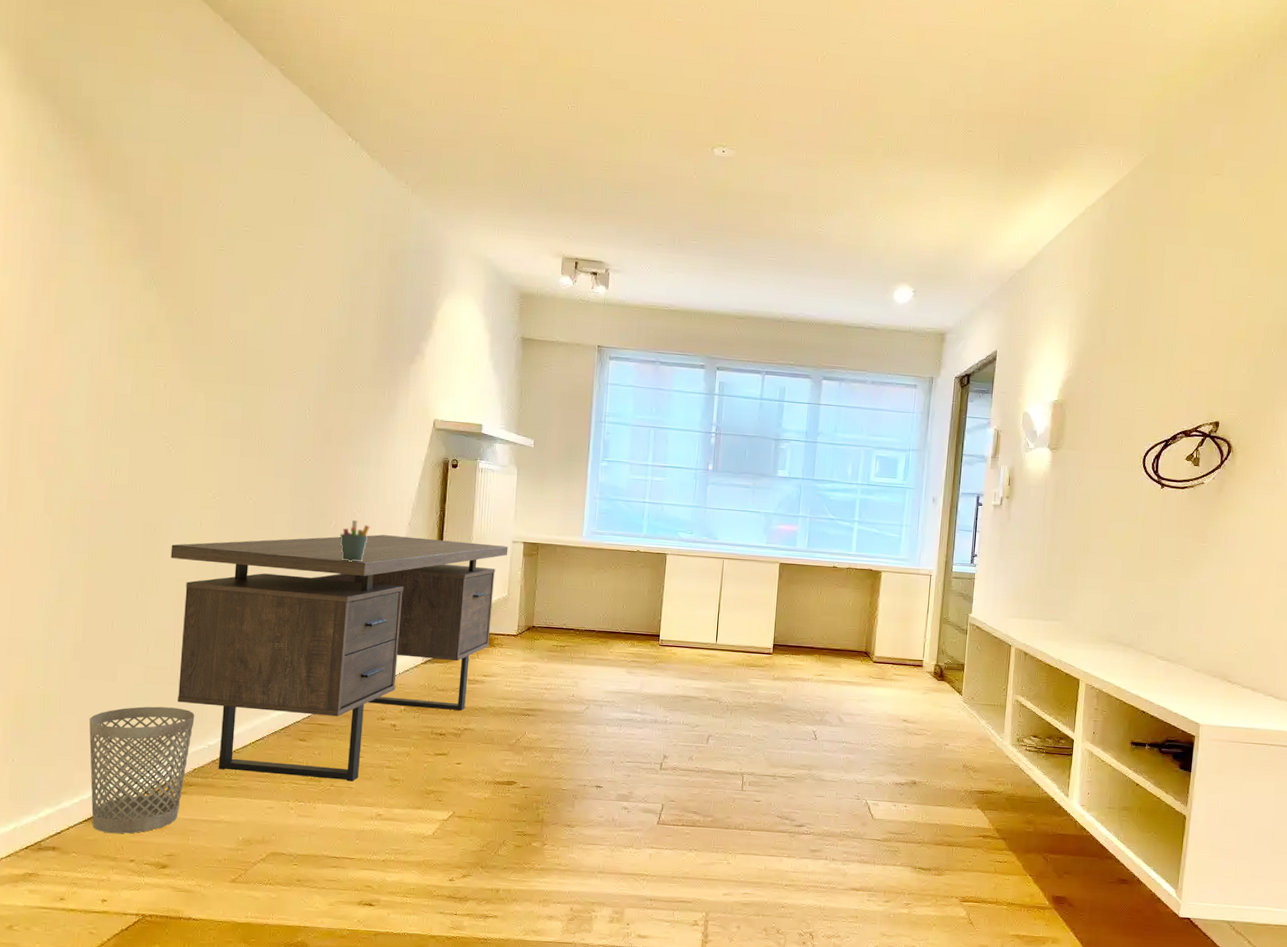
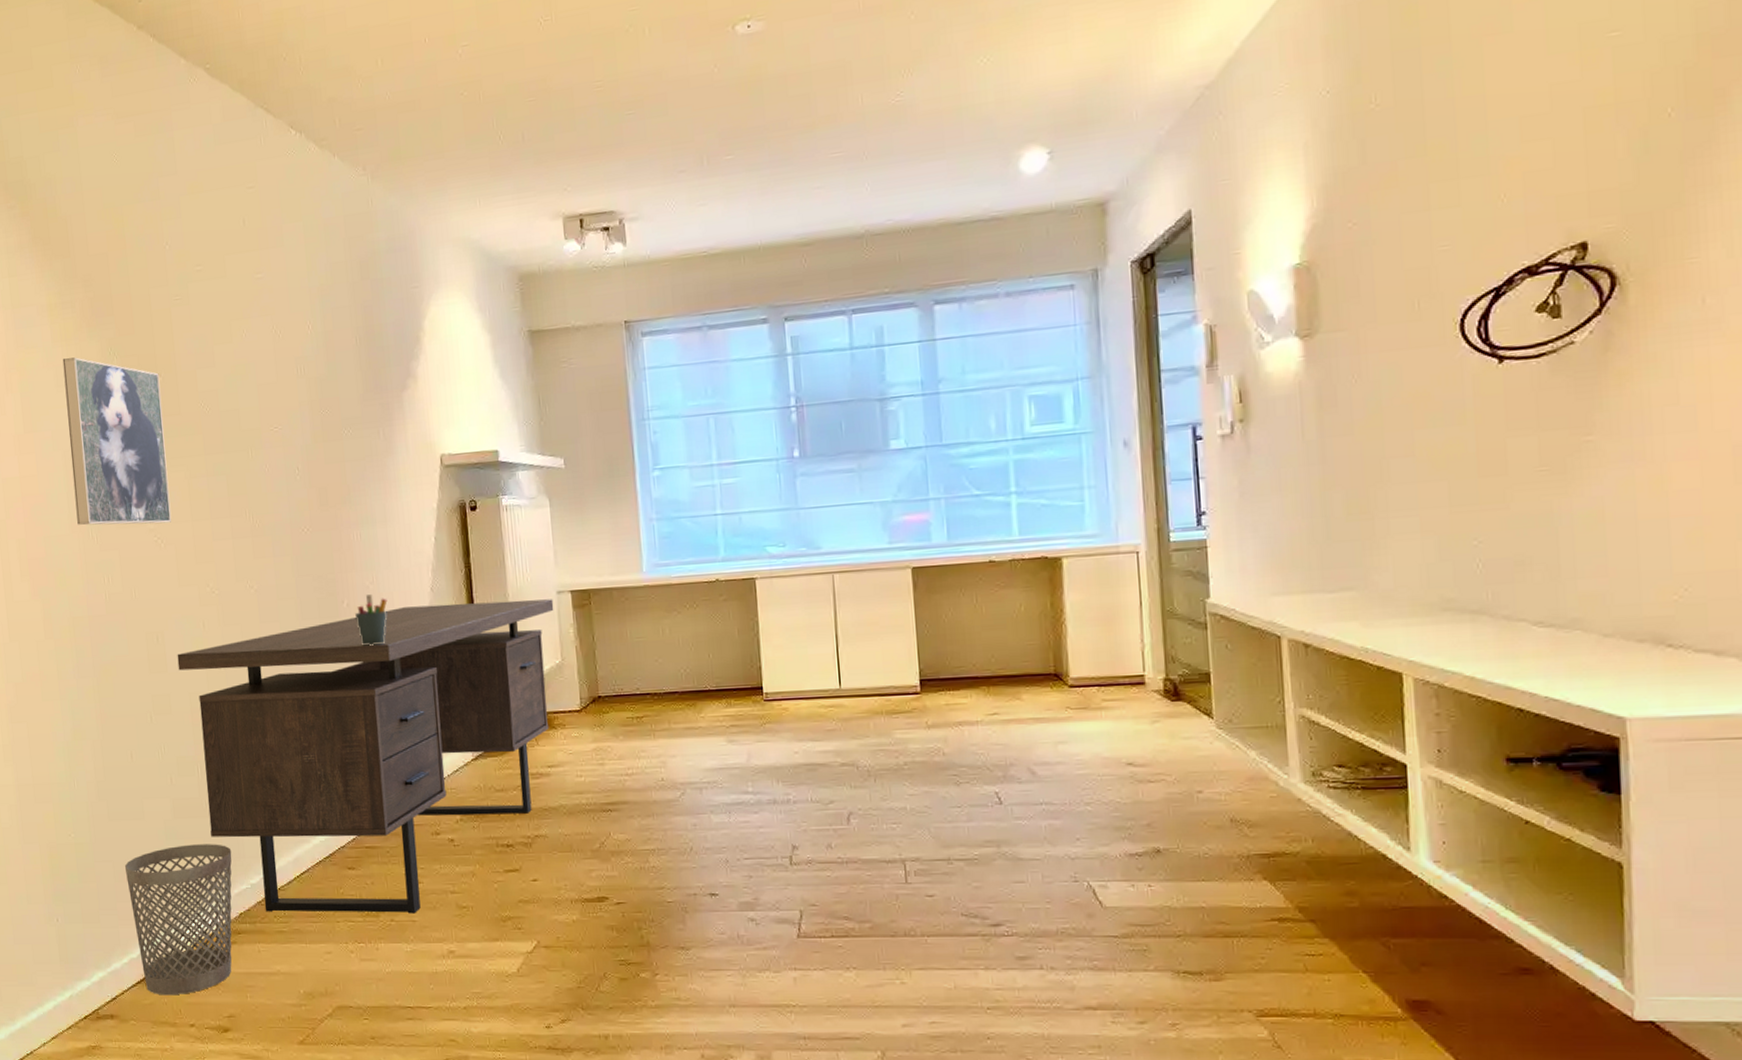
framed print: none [94,277,195,434] -> present [62,357,172,525]

